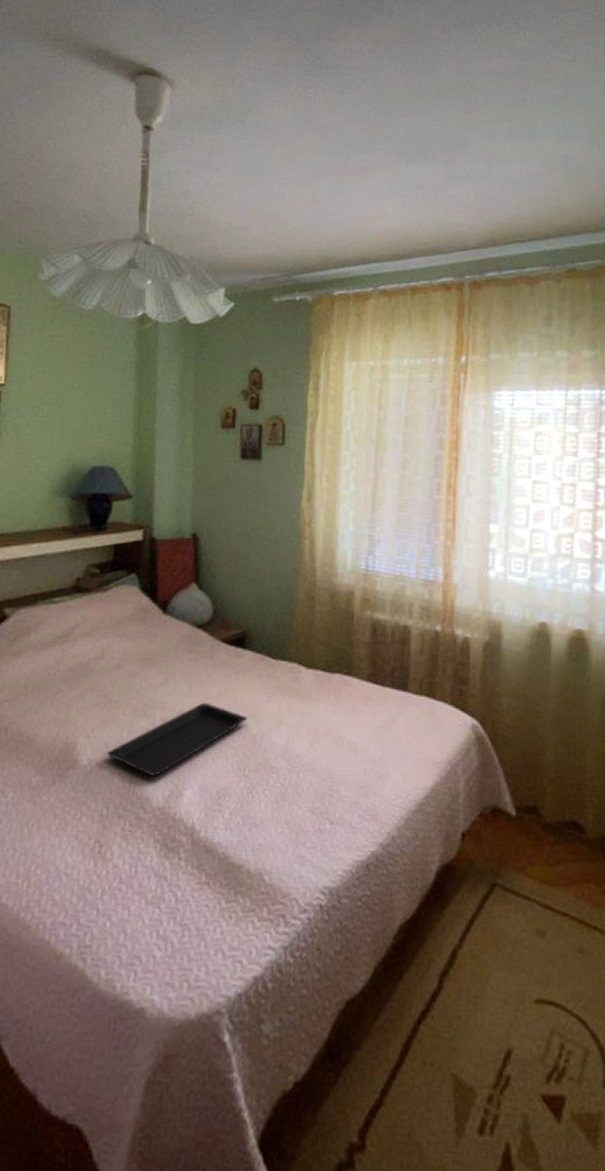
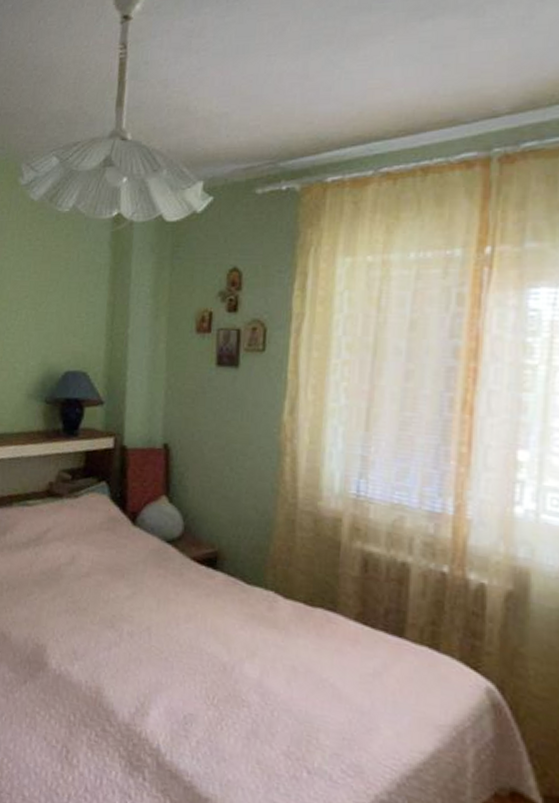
serving tray: present [106,702,248,776] -> none [75,621,218,691]

